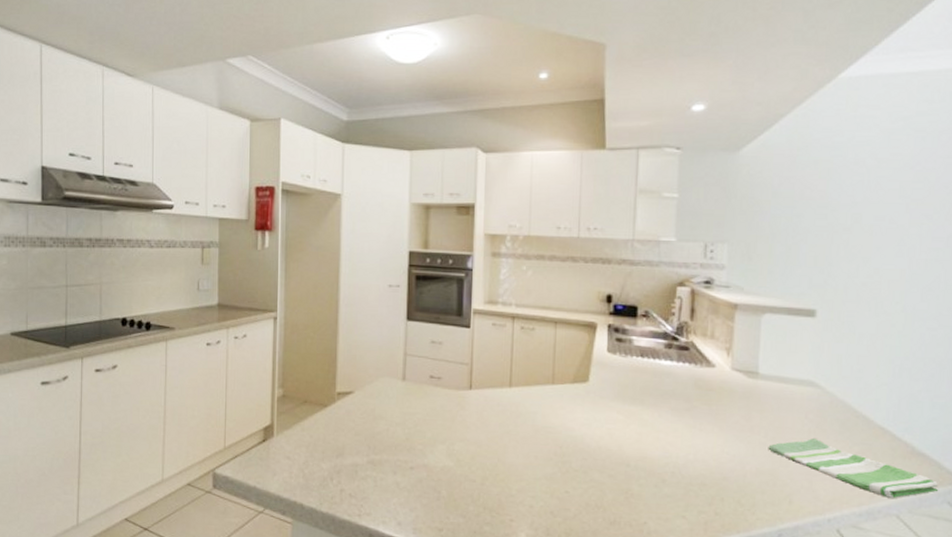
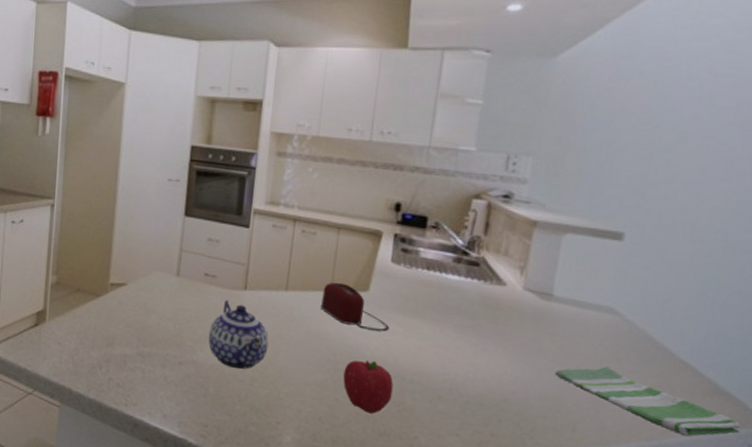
teapot: none [437,400,497,470] -> present [208,299,269,370]
toaster: none [544,375,611,420] -> present [321,282,390,331]
fruit: none [571,449,619,503] -> present [343,360,394,414]

